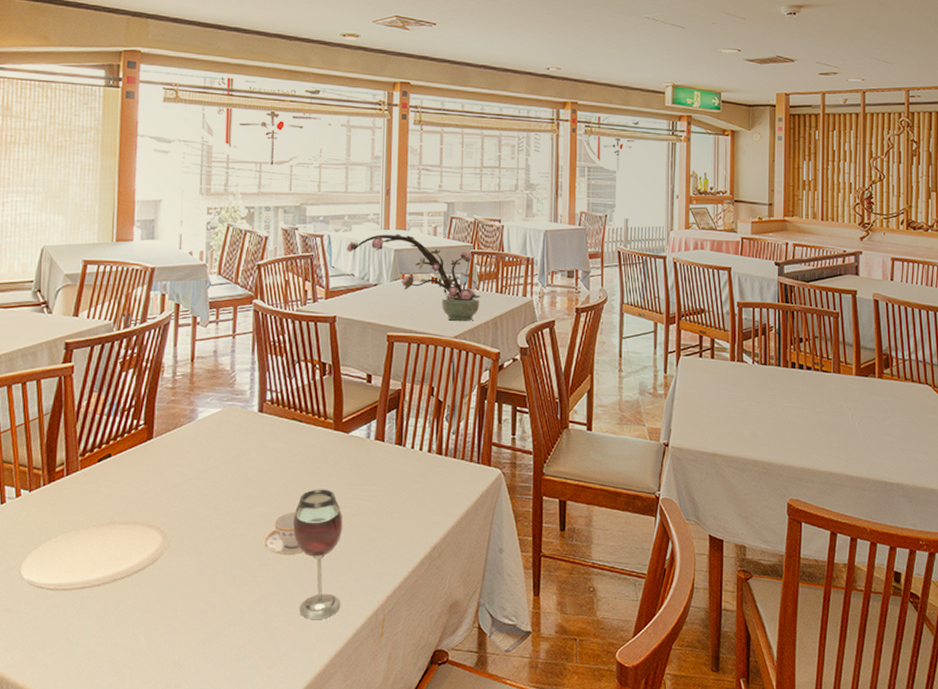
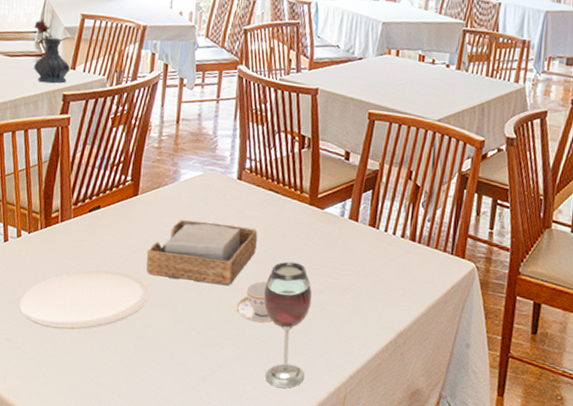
vase: none [30,267,73,331] -> present [34,18,71,83]
napkin holder: none [164,458,284,522] -> present [146,220,258,286]
flower arrangement: present [346,234,480,322] -> none [333,5,469,105]

